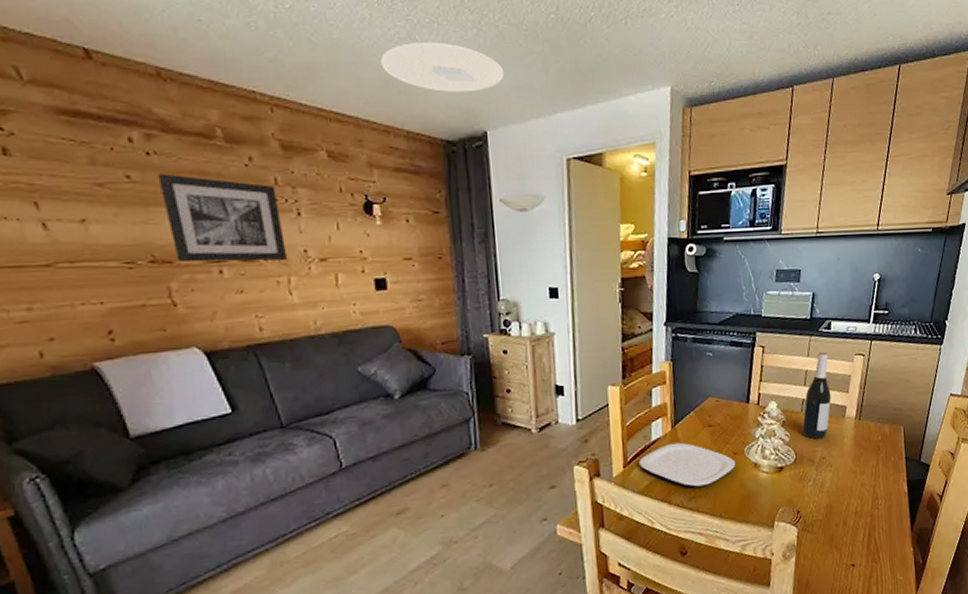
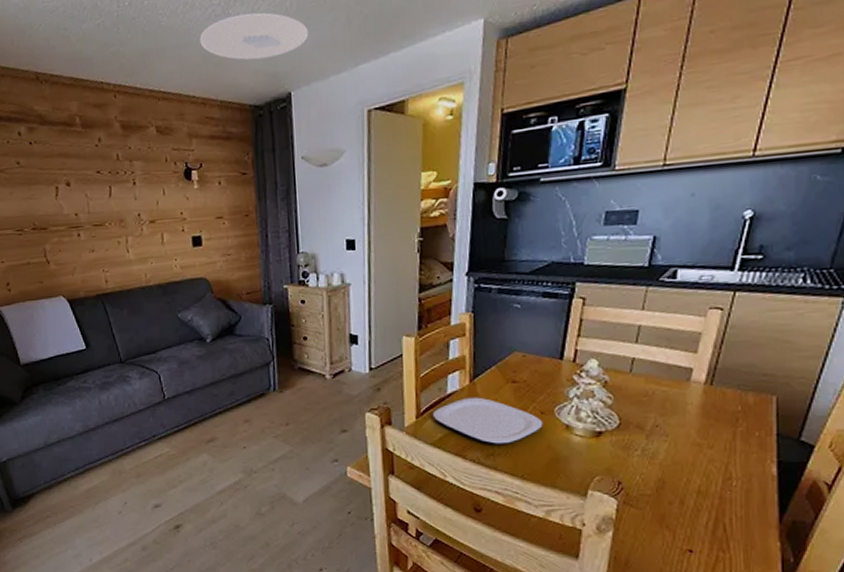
wall art: present [157,173,287,263] -> none [37,157,125,228]
wine bottle: present [801,351,832,440] -> none [629,304,672,404]

